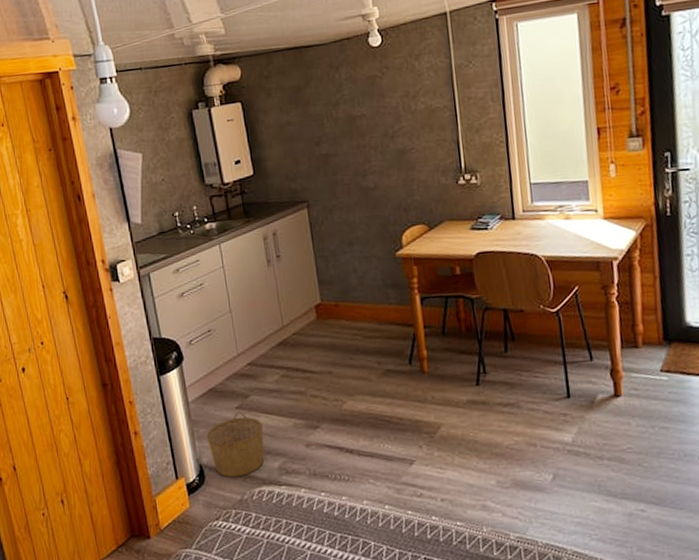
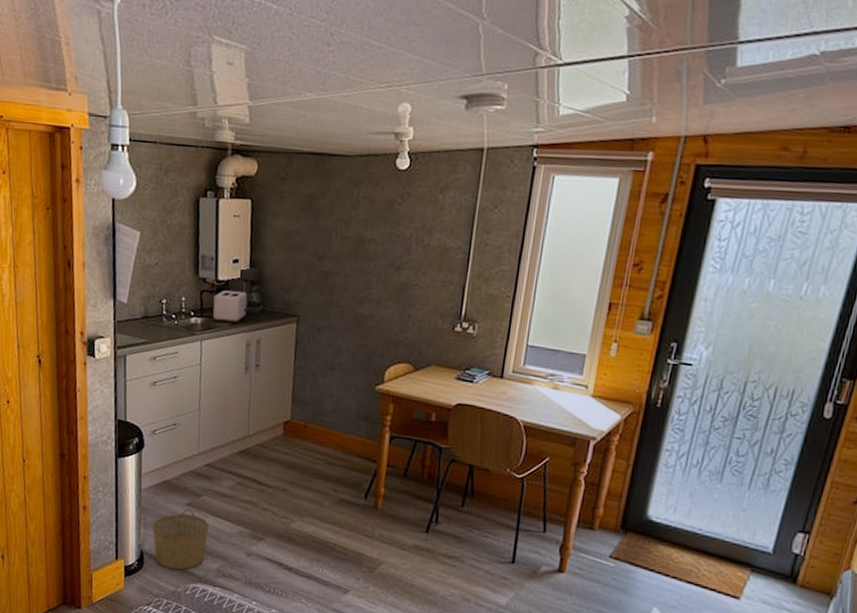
toaster: none [223,189,259,223] -> present [212,290,248,324]
coffee maker: none [235,164,274,209] -> present [228,267,266,315]

